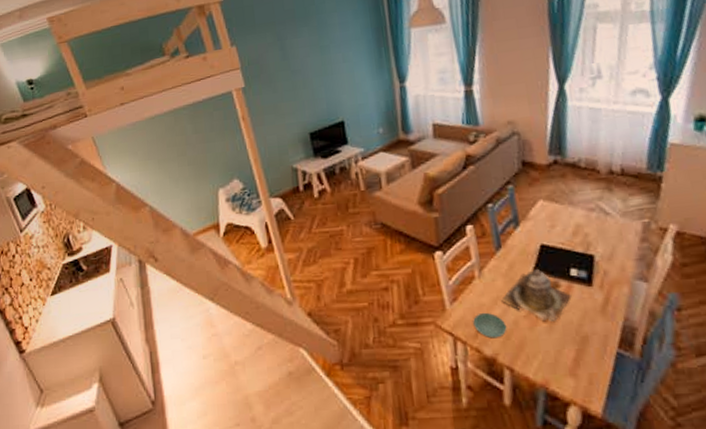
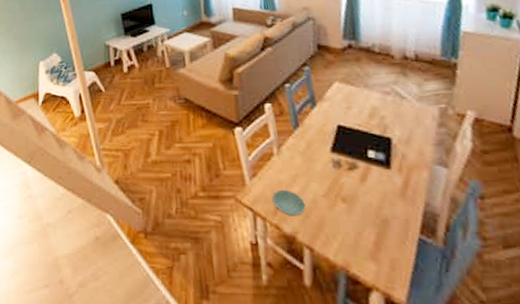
teapot: present [501,268,572,322] -> none [300,148,370,202]

